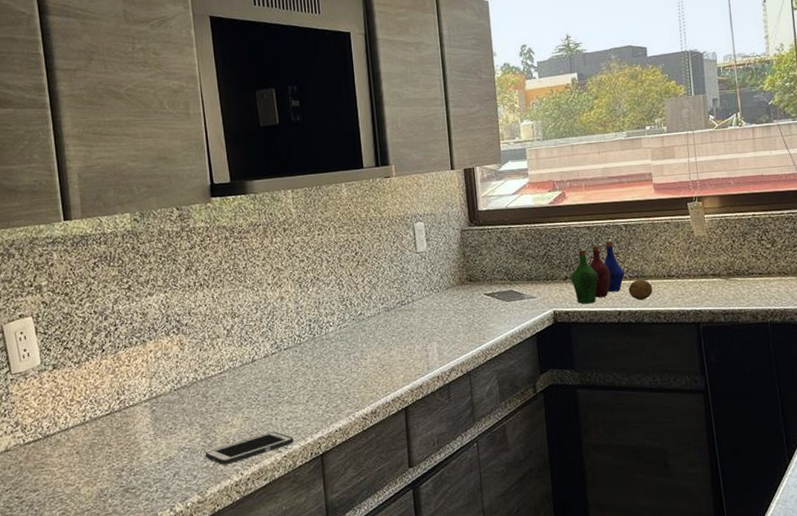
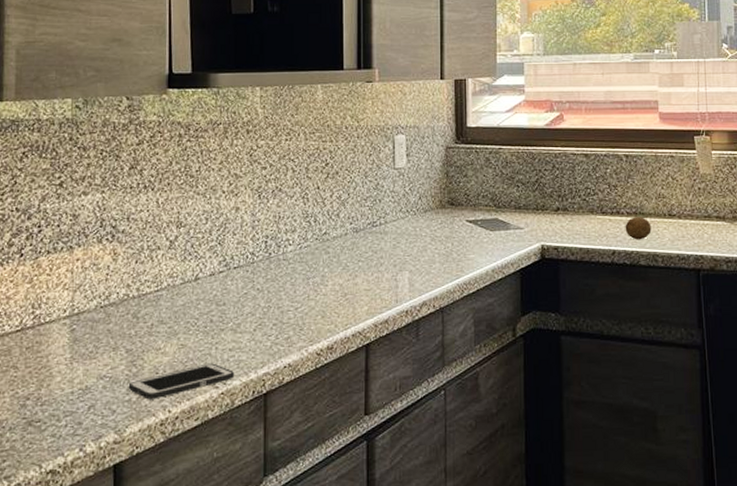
bottle: present [570,241,625,304] -> none [562,172,622,240]

